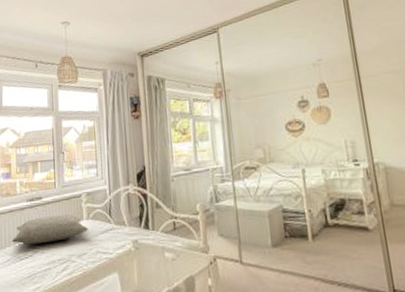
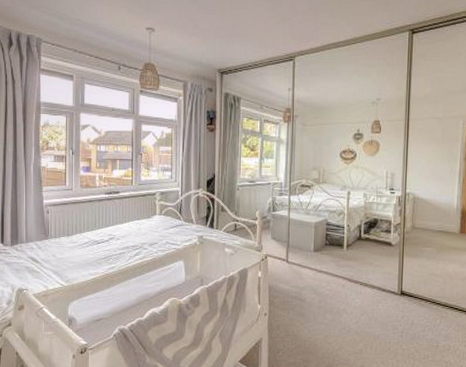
pillow: present [12,214,88,245] -> none [90,209,160,232]

